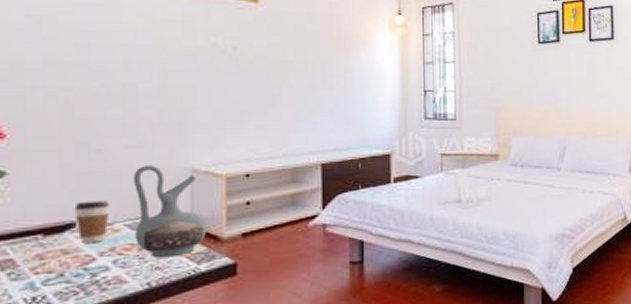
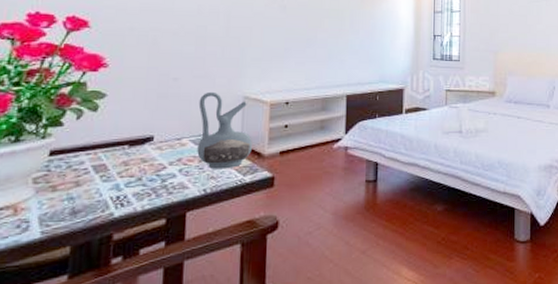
coffee cup: present [74,200,110,244] -> none [153,119,180,155]

